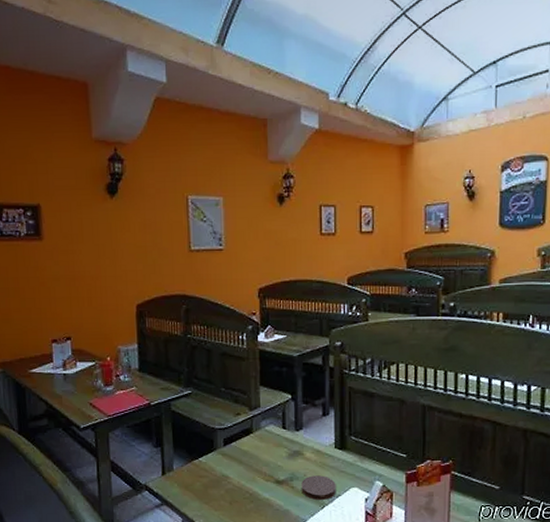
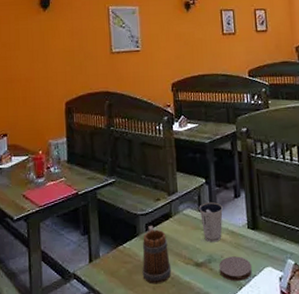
beer mug: none [219,441,250,500] -> present [142,226,172,285]
dixie cup: none [283,420,309,461] -> present [199,202,223,243]

